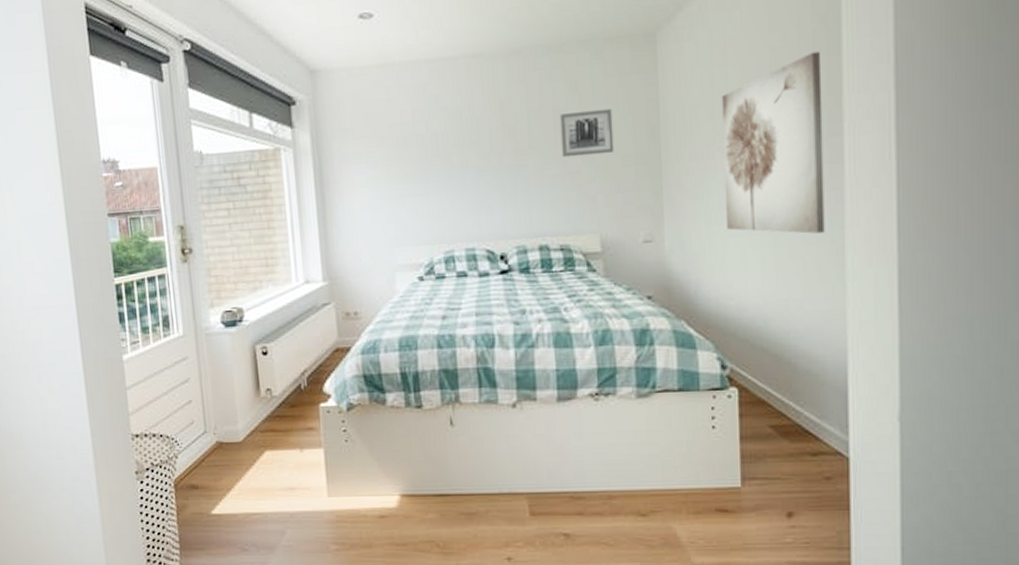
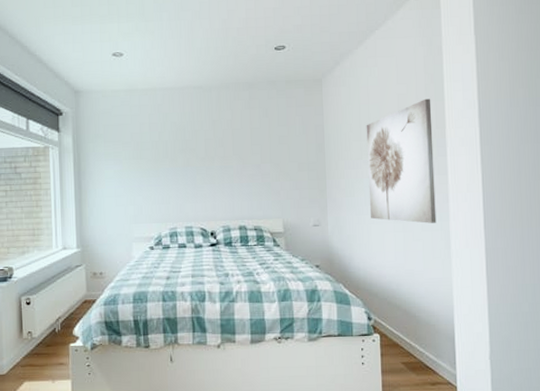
wall art: present [559,108,614,158] -> none [255,129,293,163]

